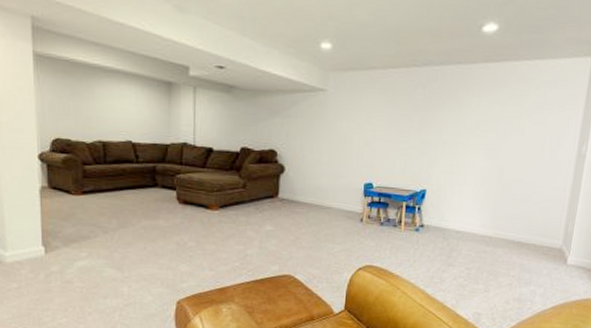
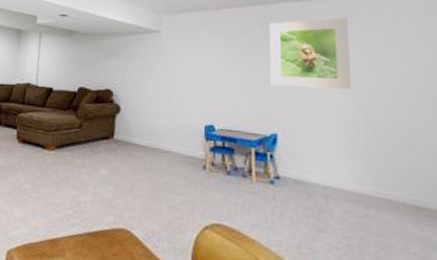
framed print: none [425,82,500,151] -> present [269,17,351,90]

